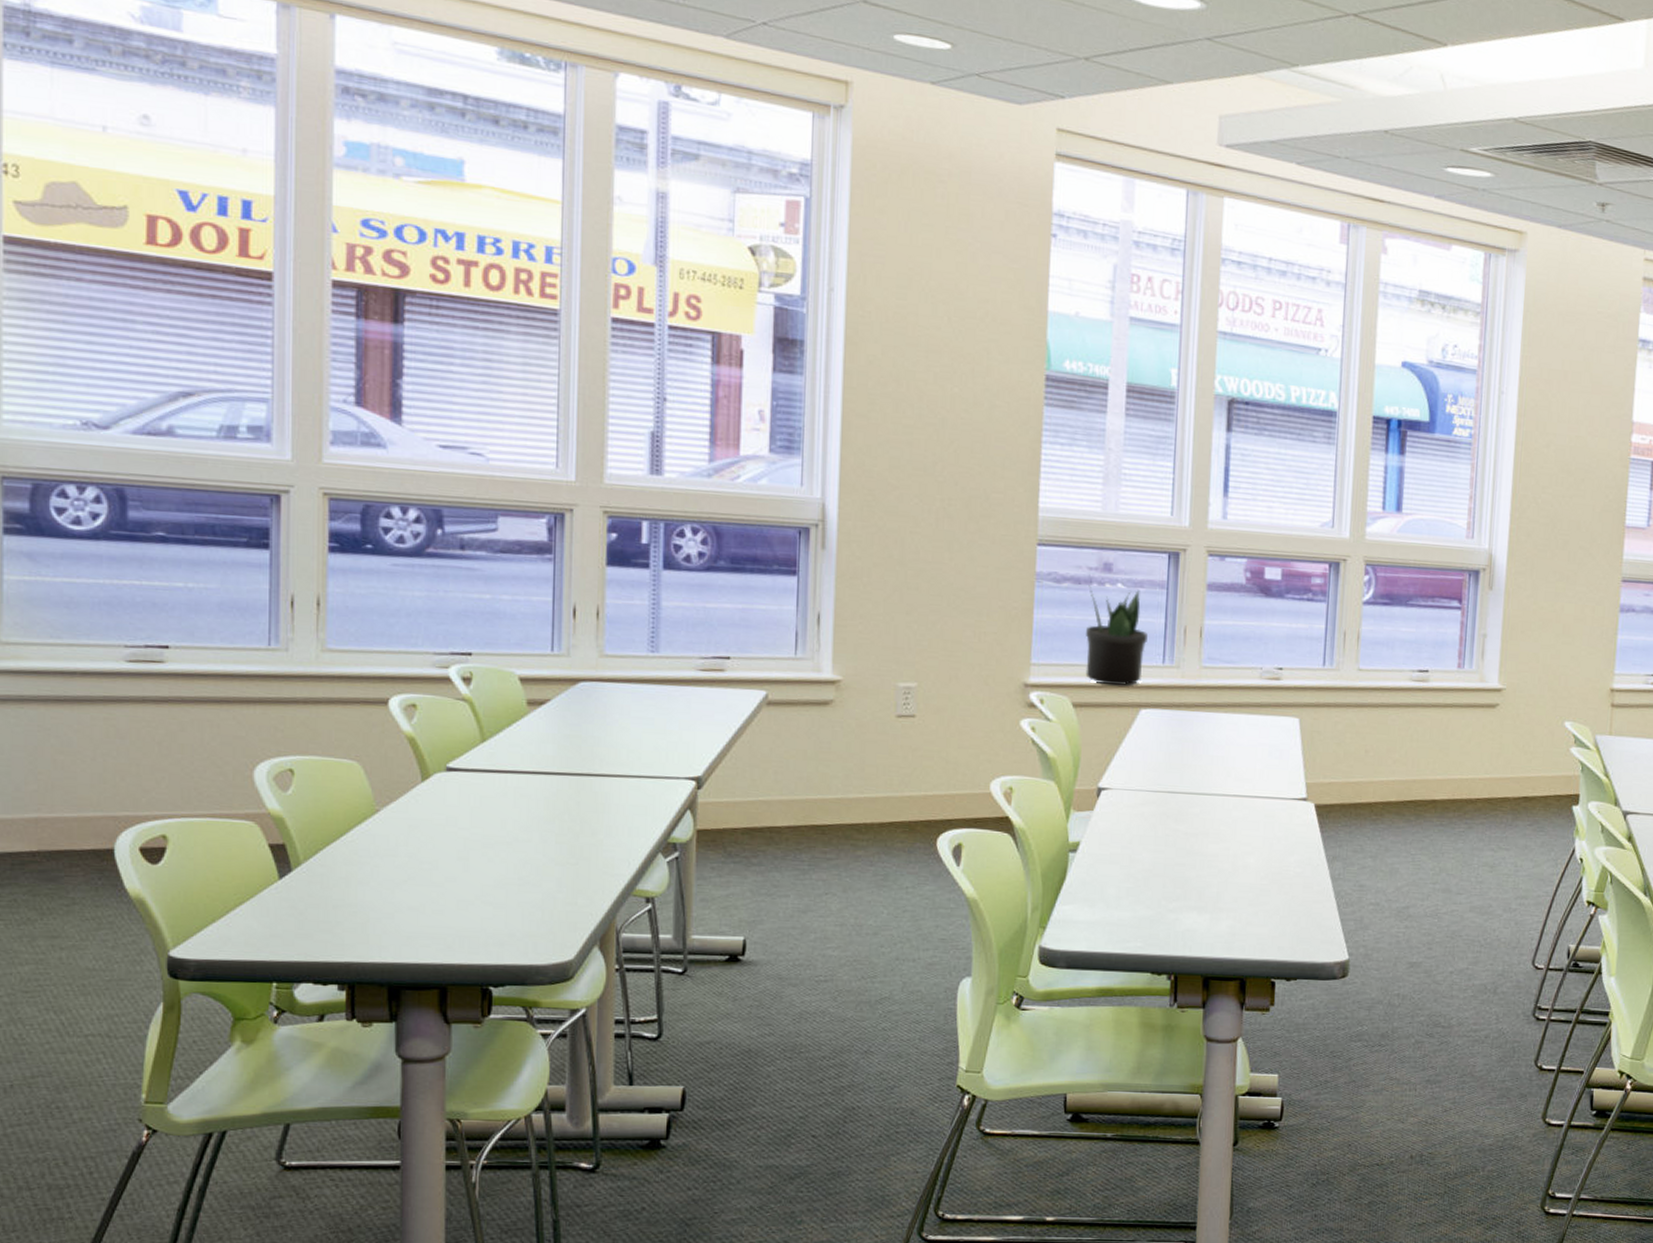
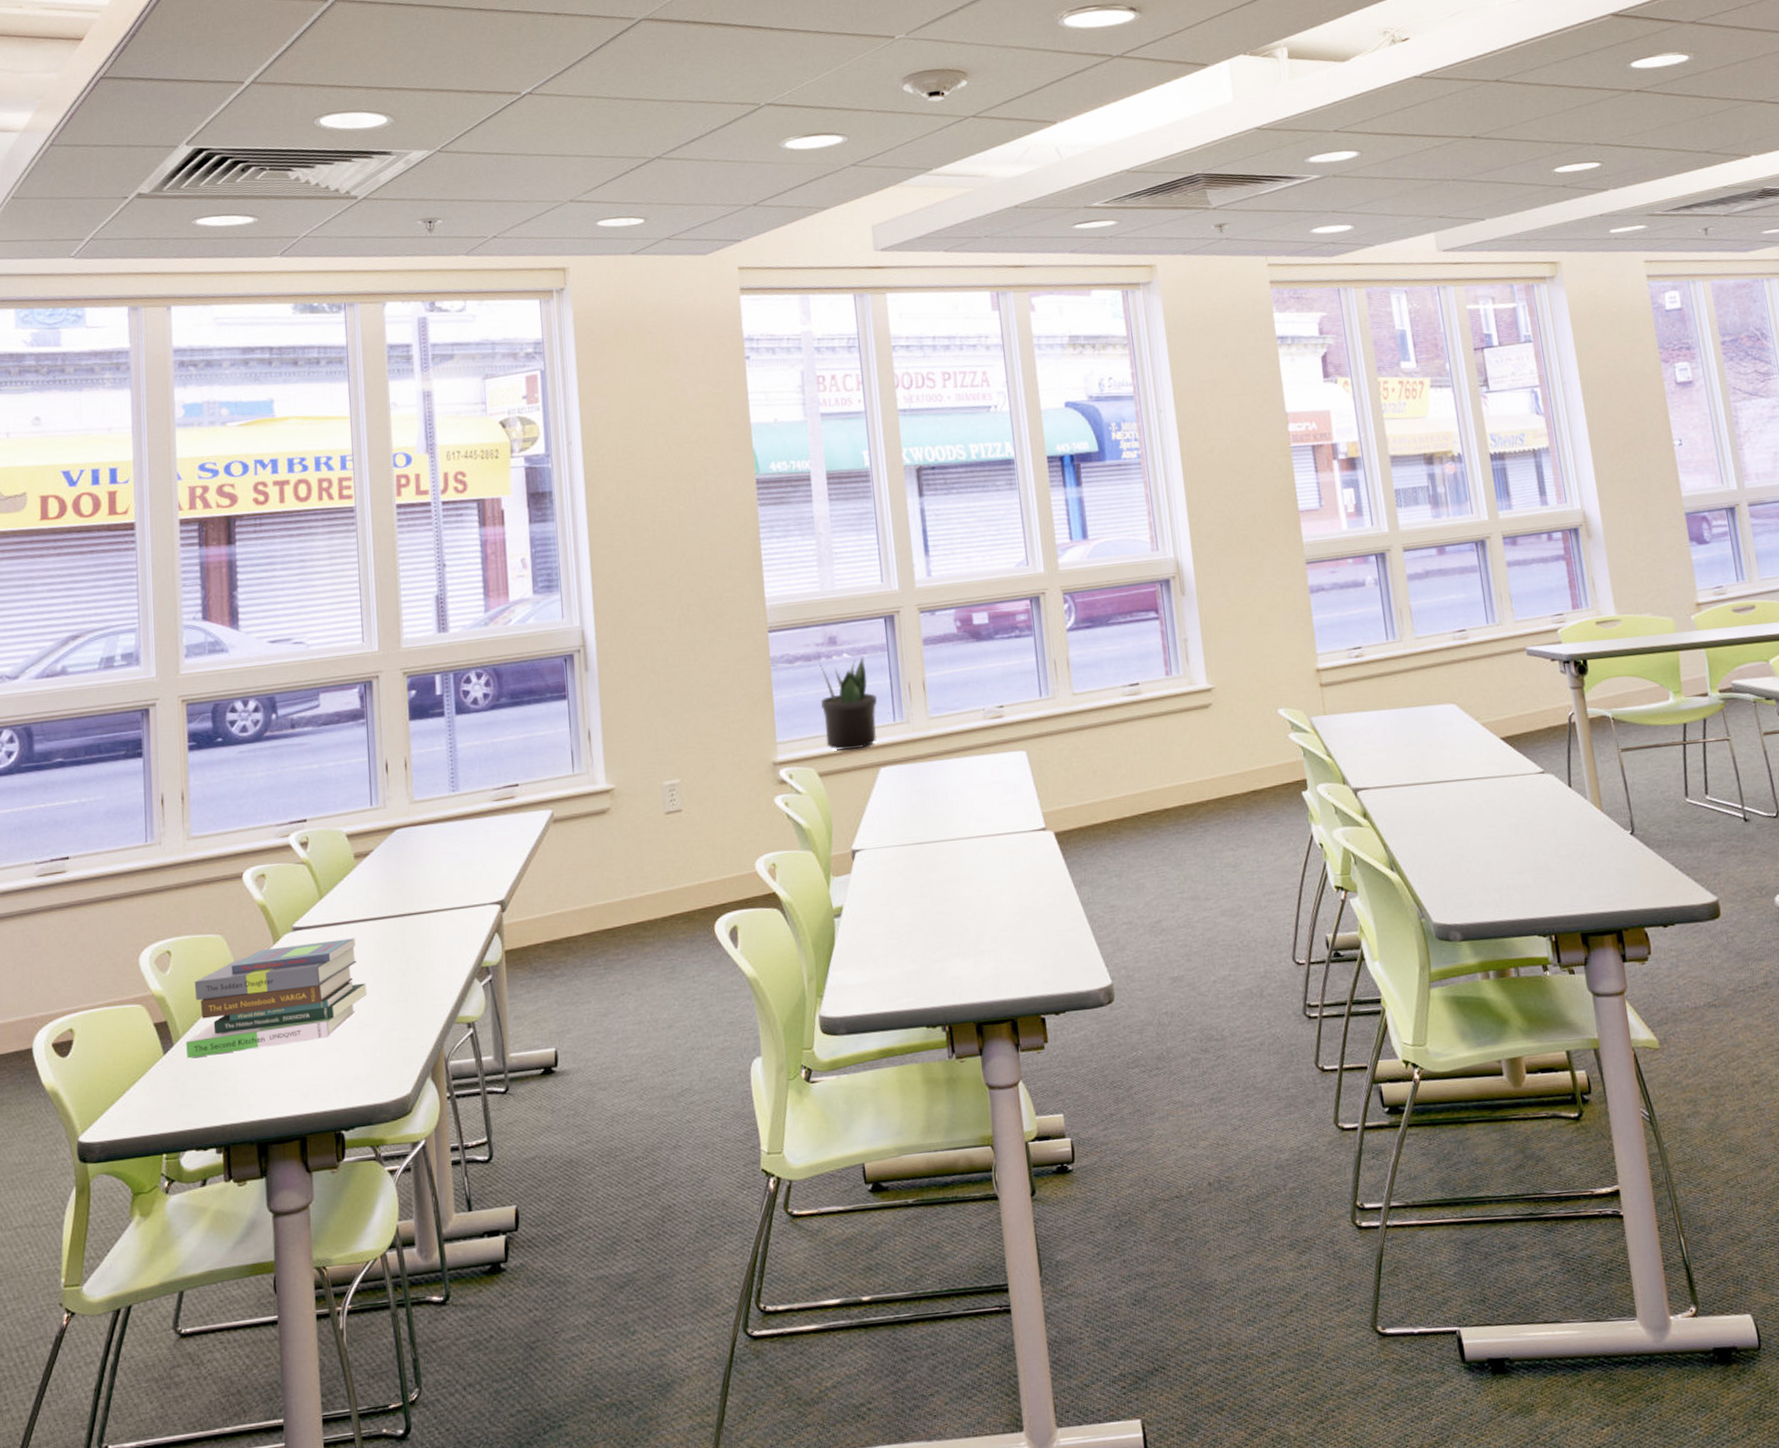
books: none [308,785,531,890] -> present [186,938,367,1059]

